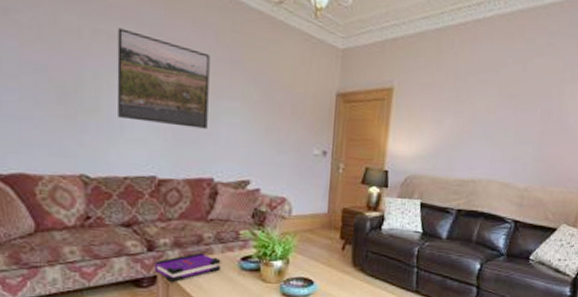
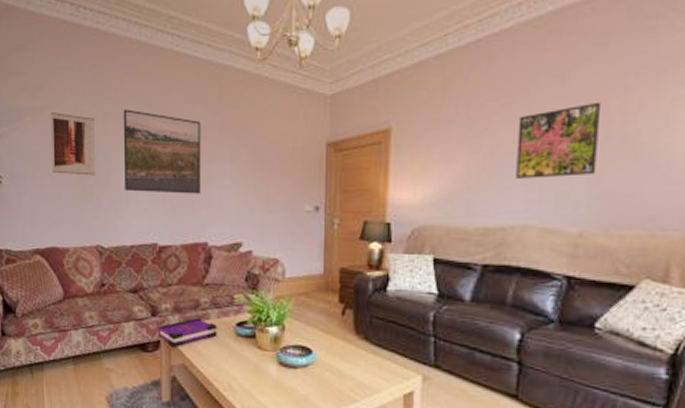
wall art: none [17,15,81,97] -> present [50,111,96,176]
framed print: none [486,87,548,144] -> present [516,101,602,179]

